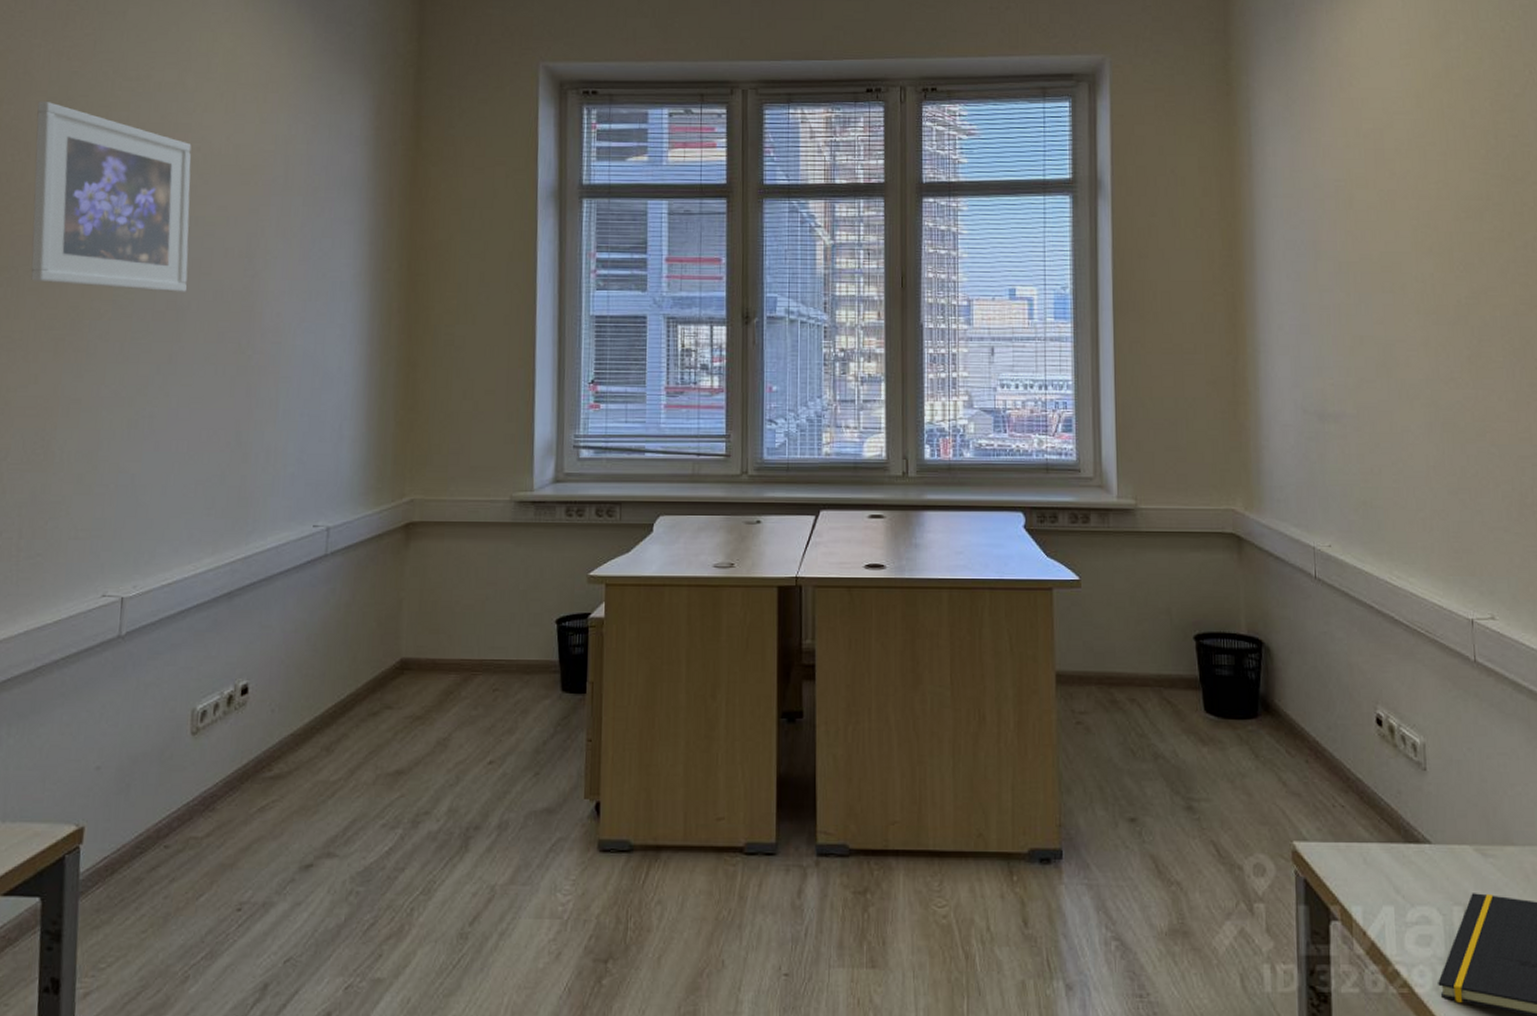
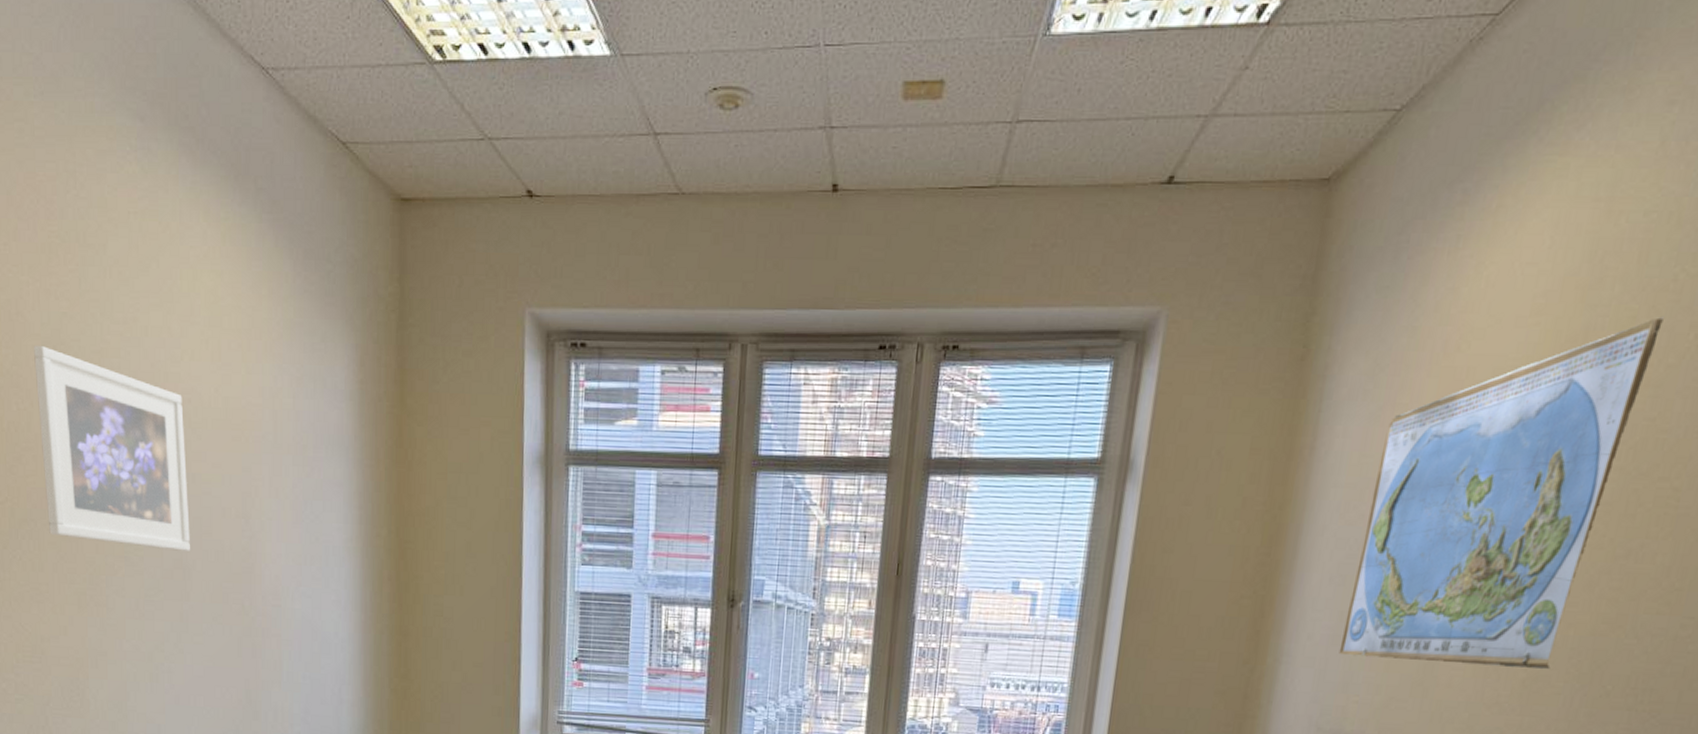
world map: none [1307,57,1503,347] -> present [1339,316,1664,670]

